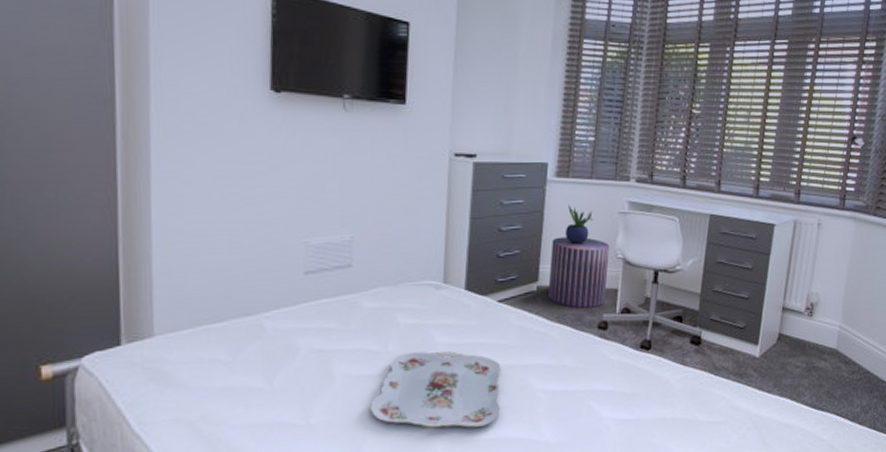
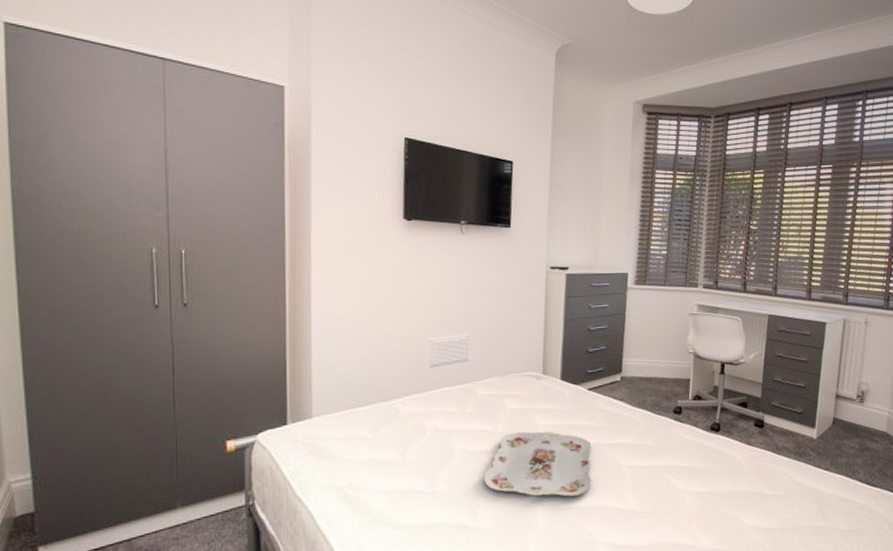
stool: present [548,236,610,308] -> none [630,335,682,396]
potted plant: present [565,205,593,244] -> none [643,308,667,341]

